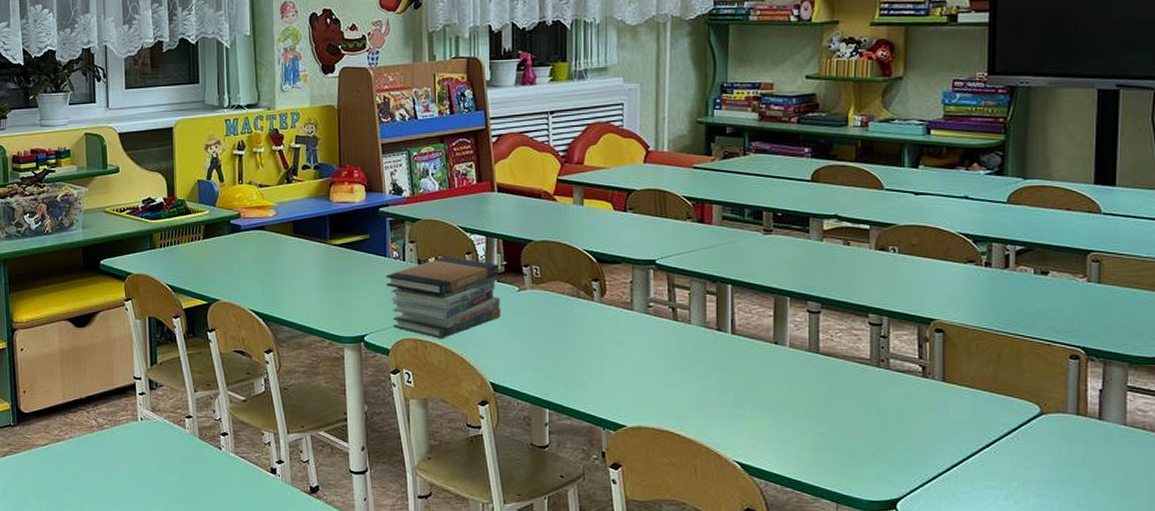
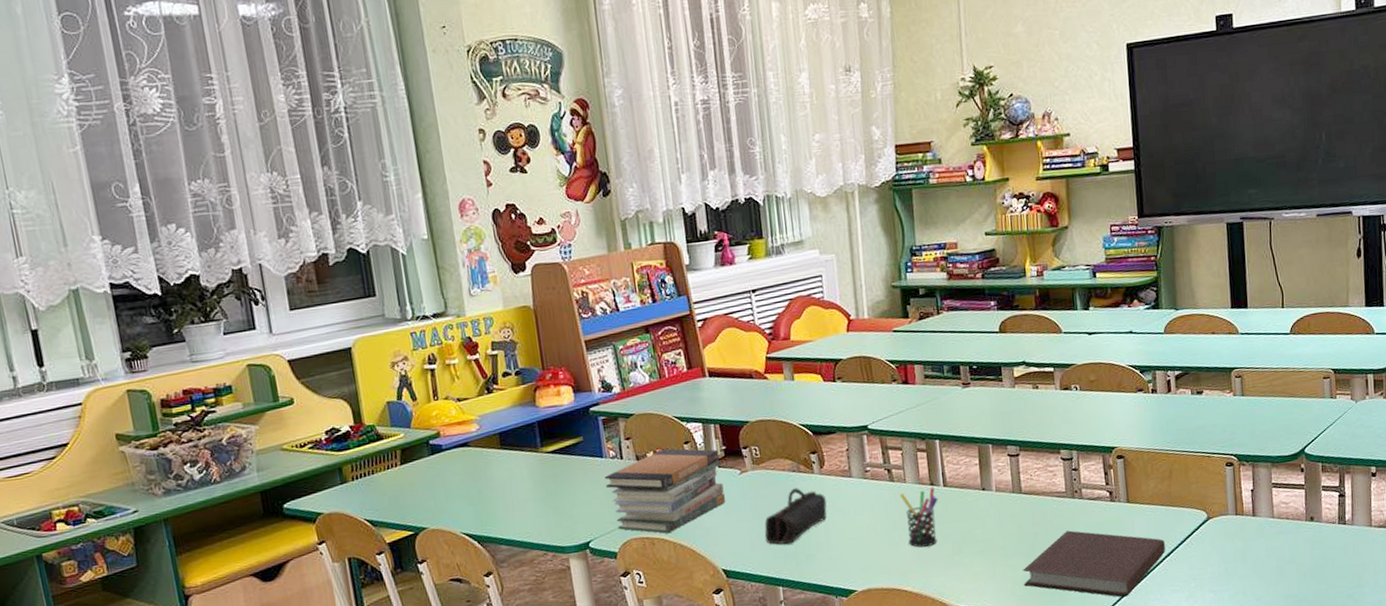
pencil case: none [536,313,604,368] -> present [764,488,827,545]
pen holder: none [682,332,724,393] -> present [899,487,938,548]
notebook: none [810,401,985,483] -> present [1023,530,1166,598]

